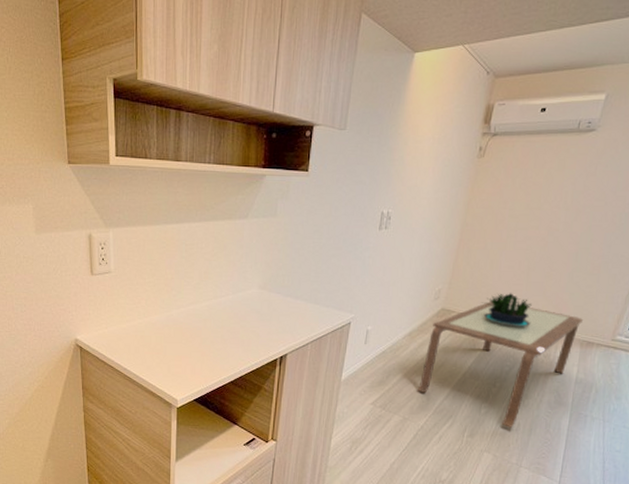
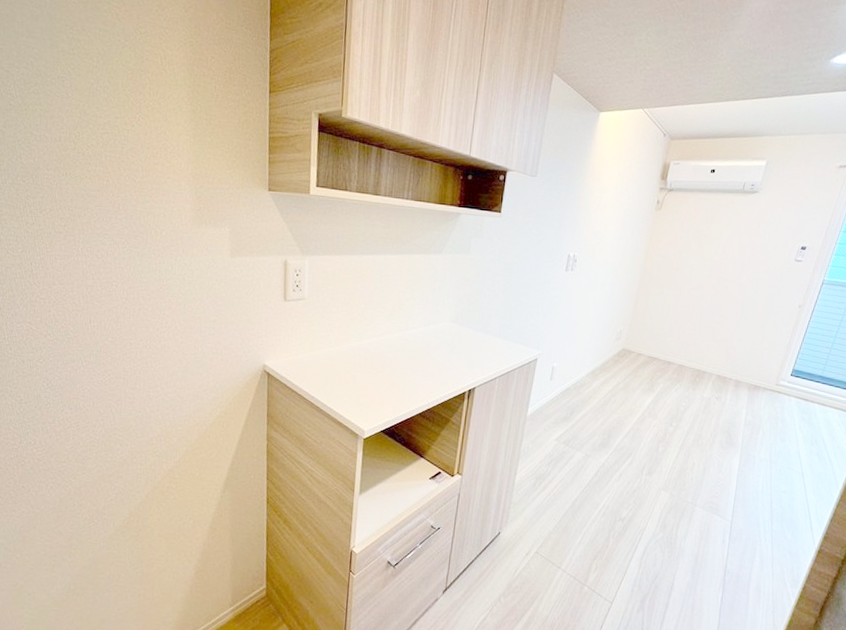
coffee table: present [417,301,584,428] -> none [599,343,751,467]
potted plant: present [482,293,532,327] -> none [659,337,704,370]

